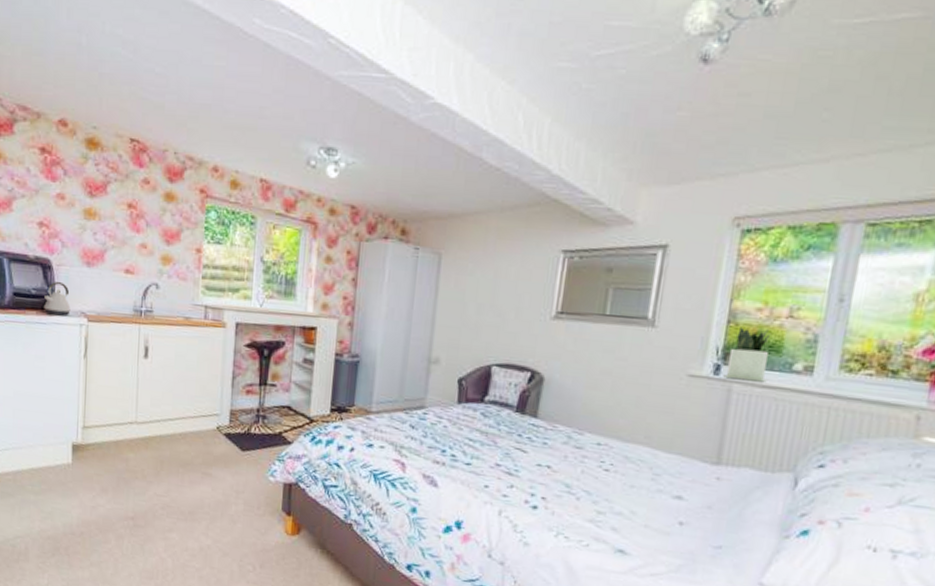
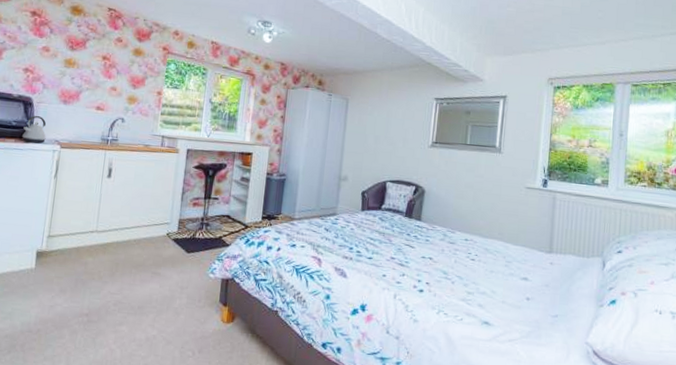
planter: present [723,327,771,384] -> none [550,153,579,193]

